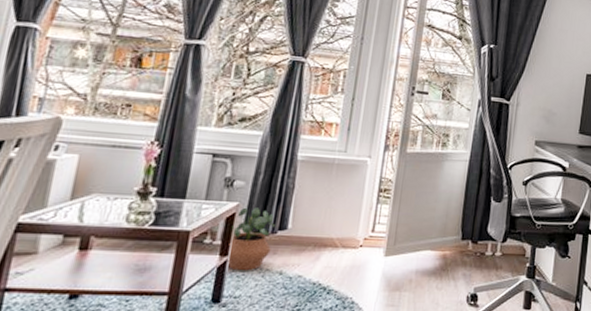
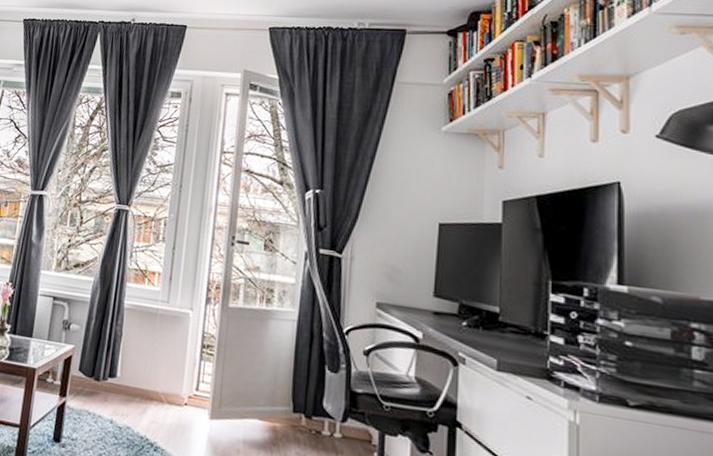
potted plant: present [226,207,276,270] -> none [65,351,107,415]

